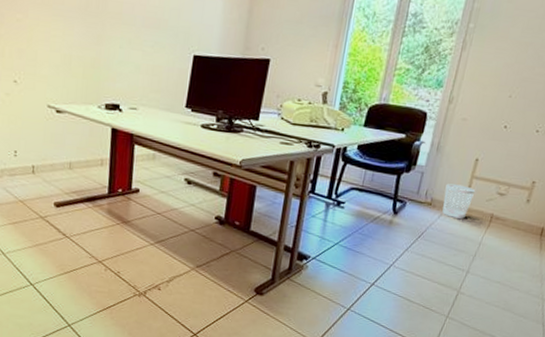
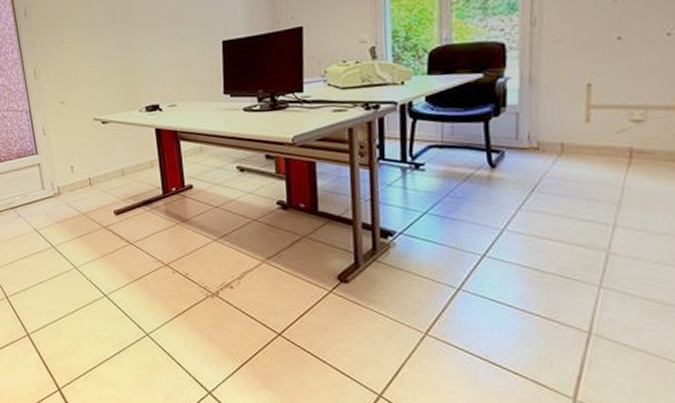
wastebasket: present [442,183,475,219] -> none [553,119,596,161]

